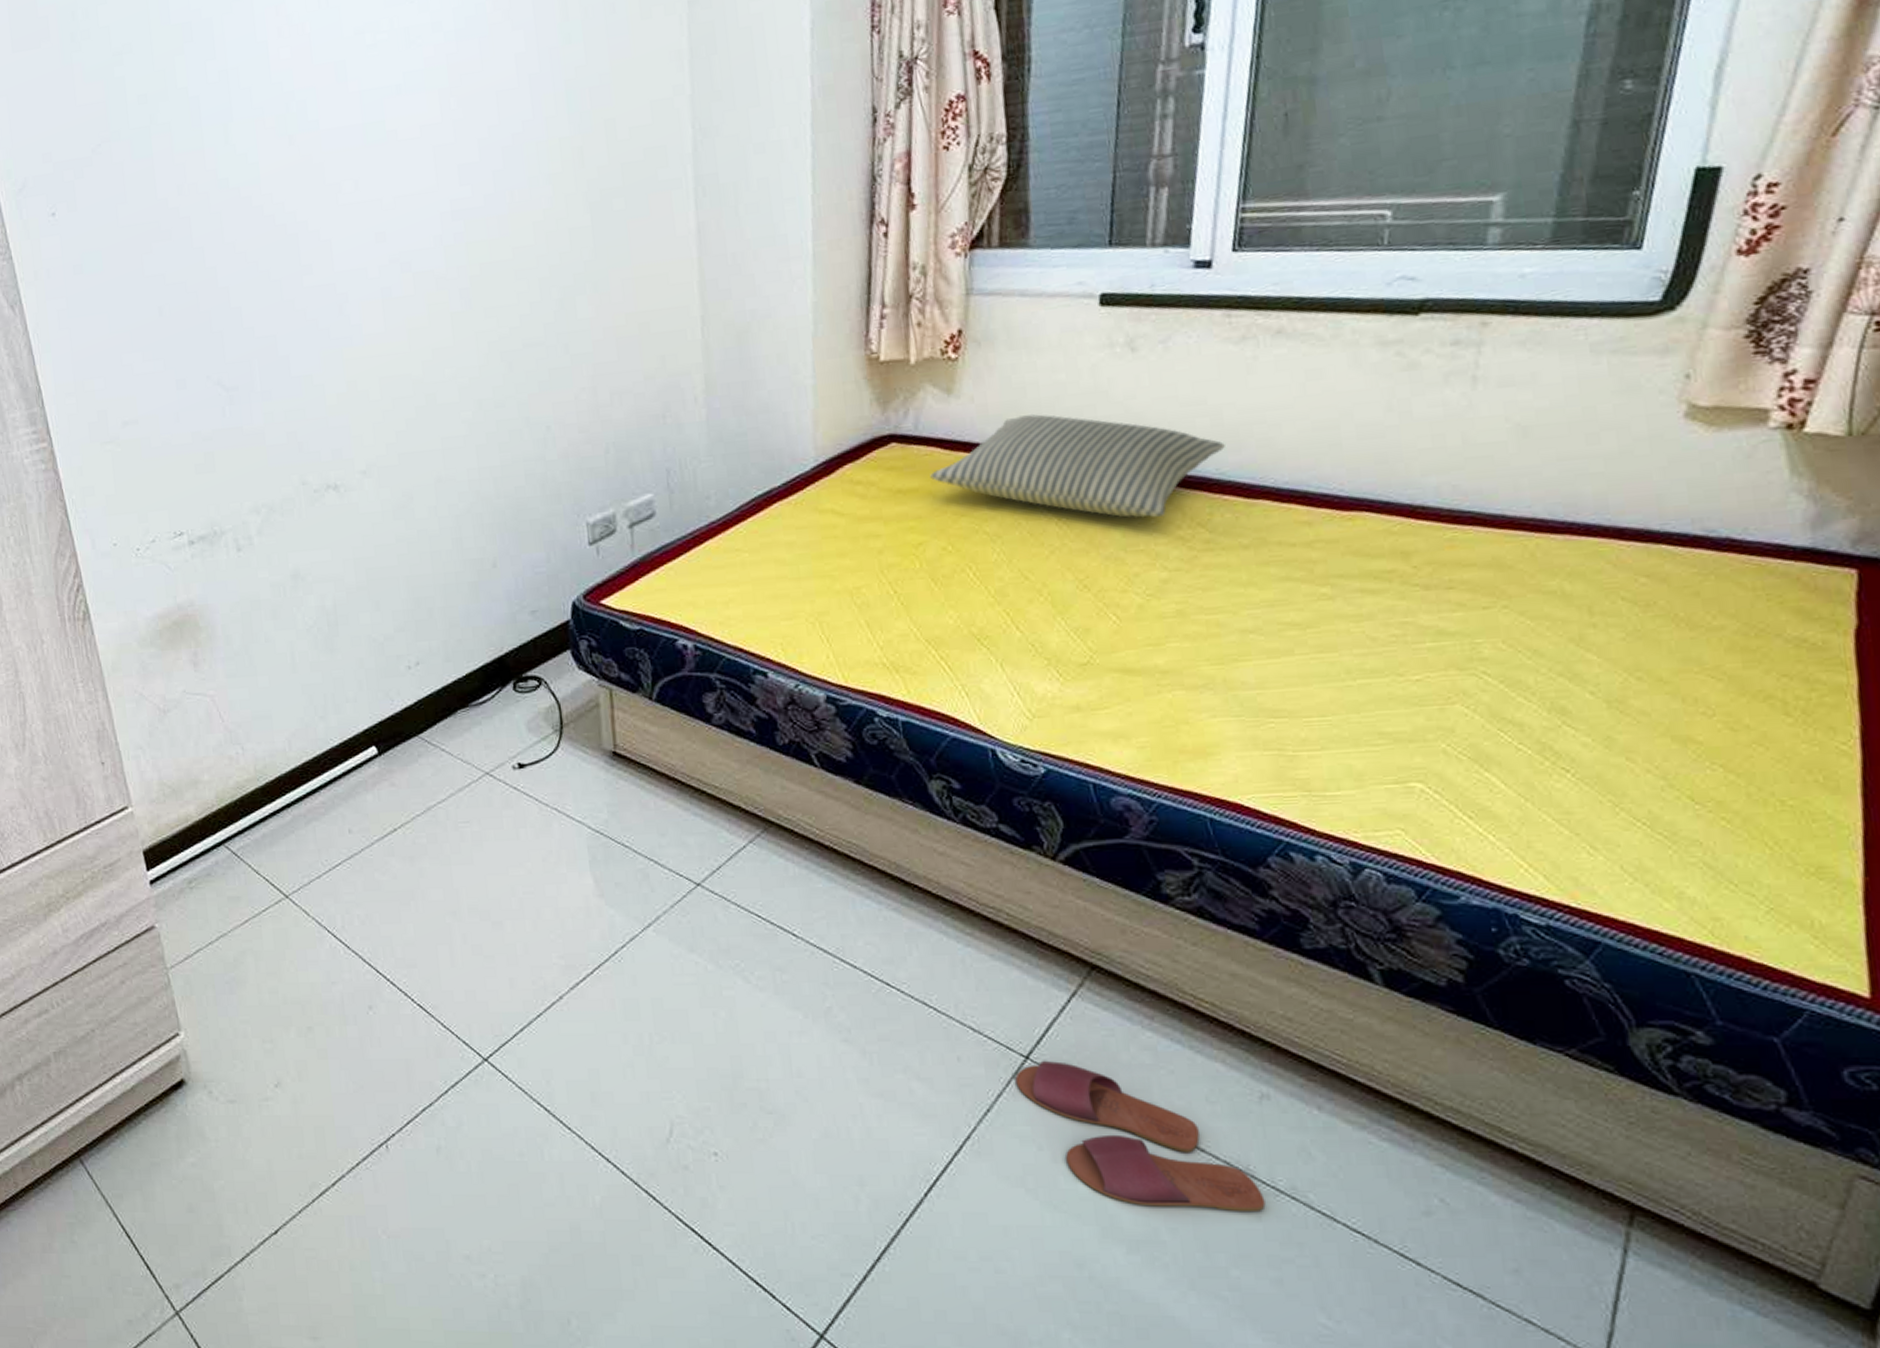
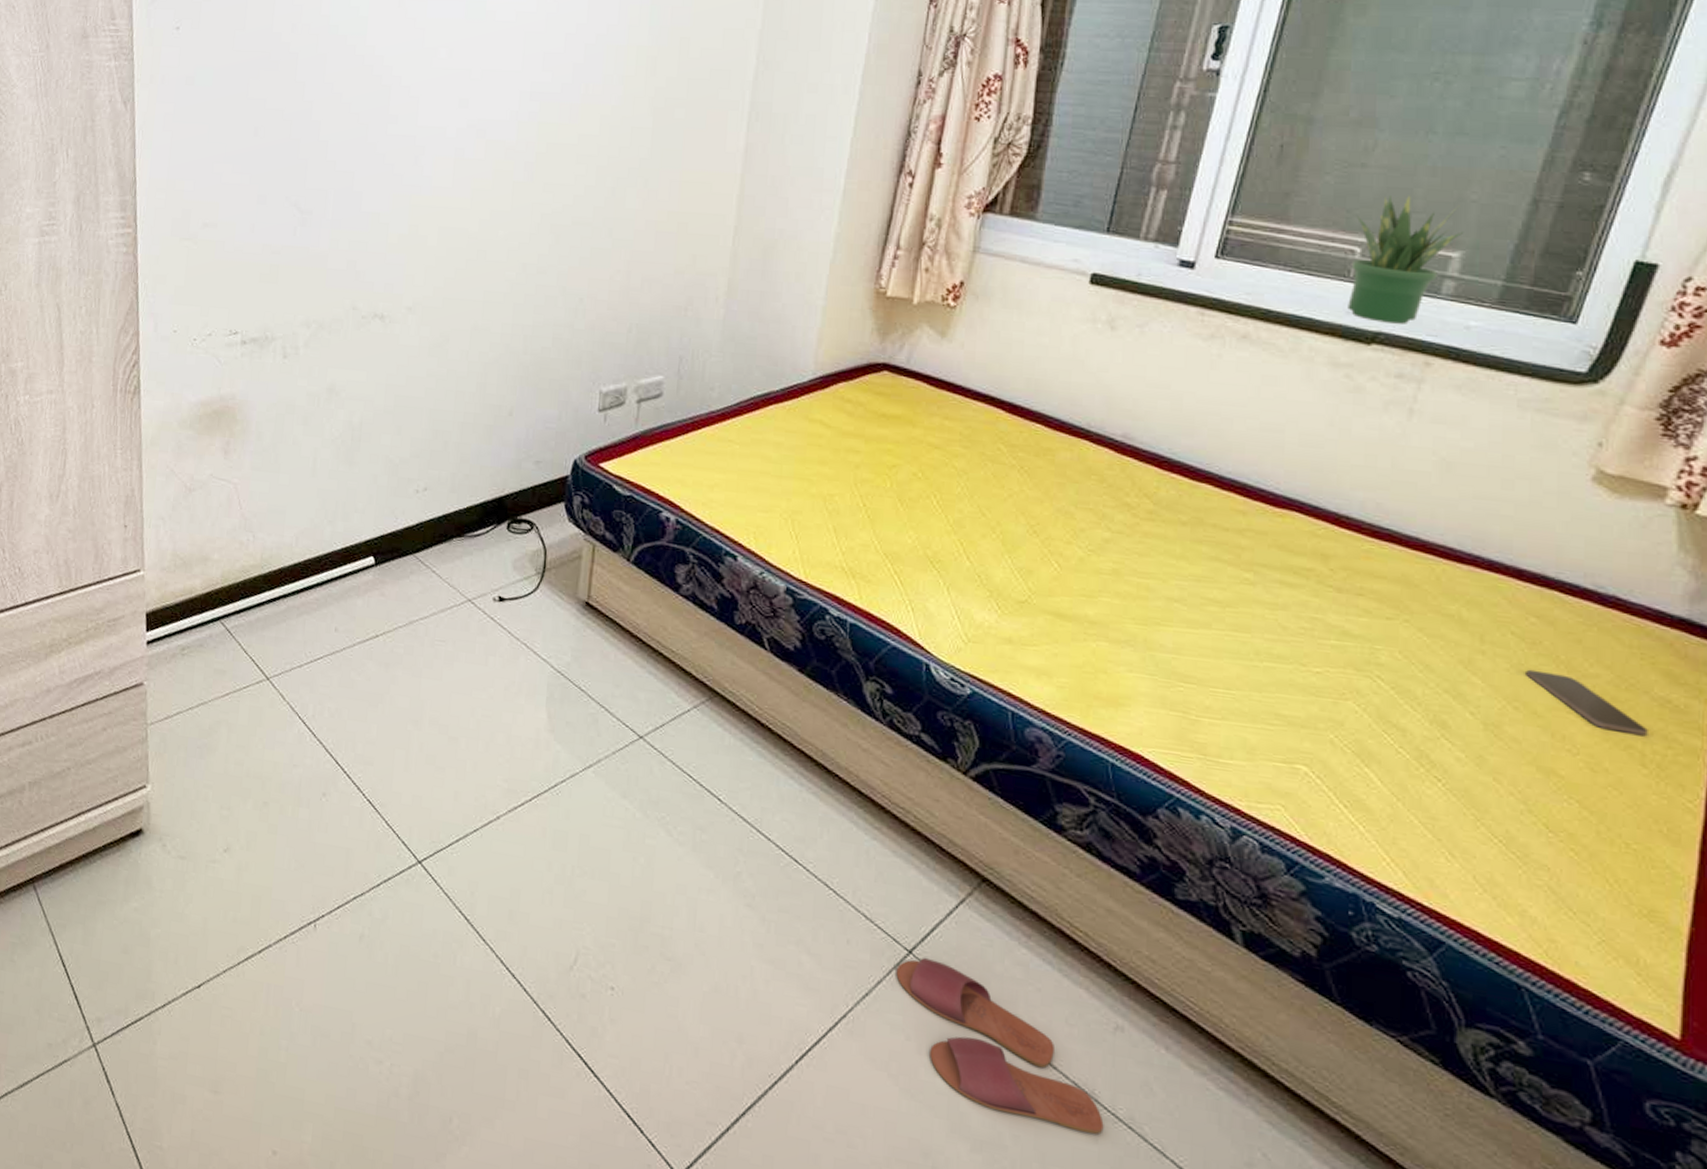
pillow: present [930,414,1225,518] -> none [913,368,1180,482]
planter: none [1382,142,1501,289] -> present [1348,195,1463,324]
smartphone: none [1643,633,1787,683] -> present [1526,669,1648,735]

